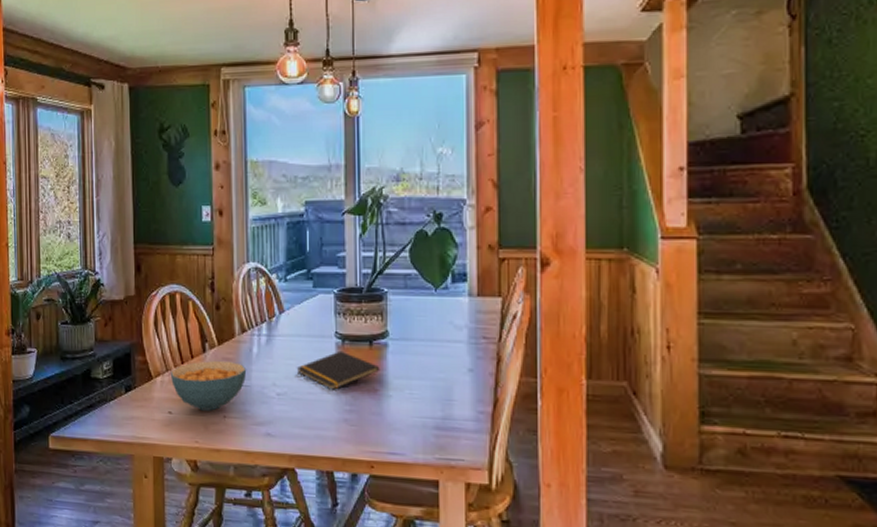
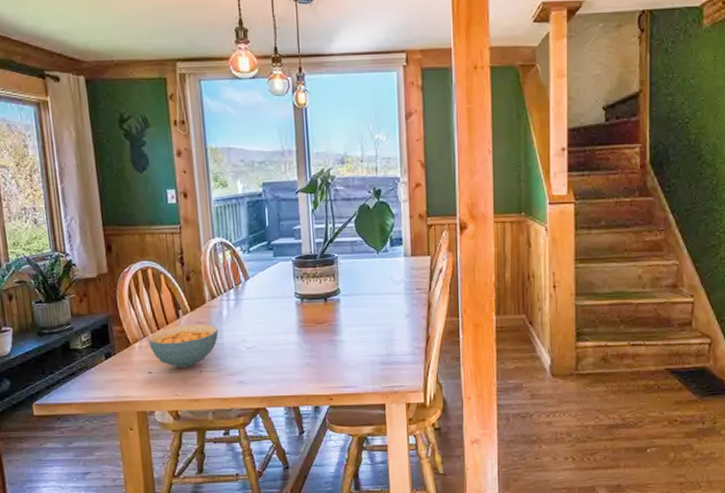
notepad: present [296,350,380,390] -> none [262,308,335,341]

